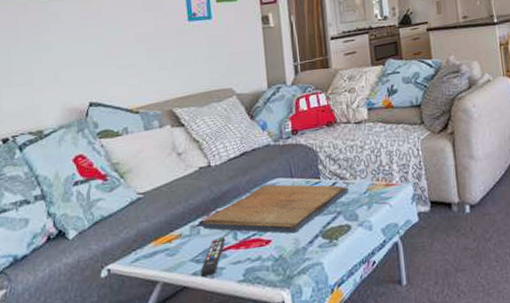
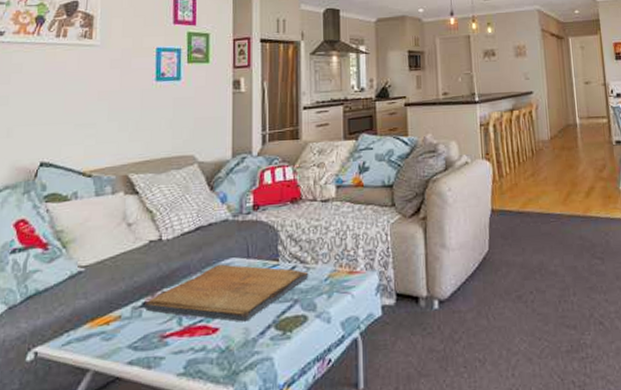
remote control: present [200,237,225,277] -> none [137,322,168,367]

